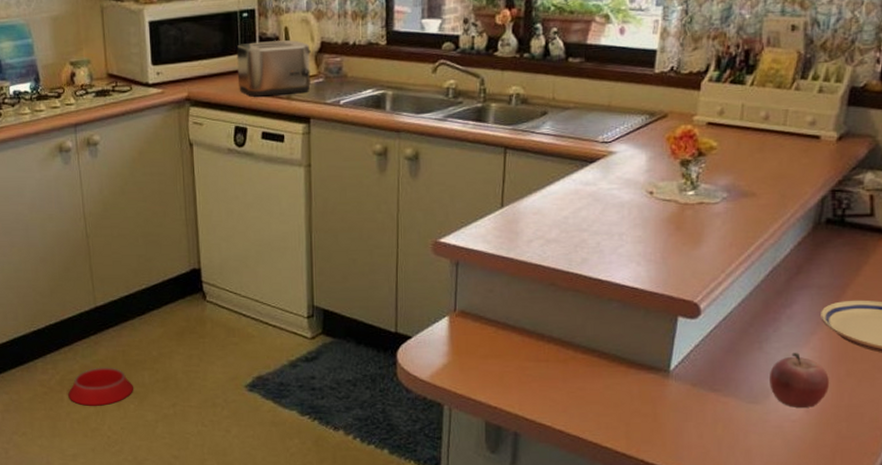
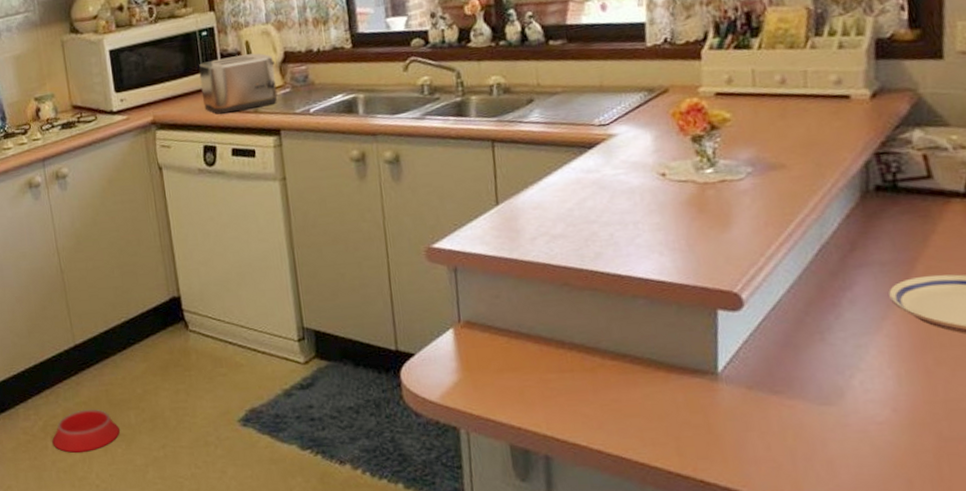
fruit: present [770,352,830,407] -> none [839,341,917,407]

